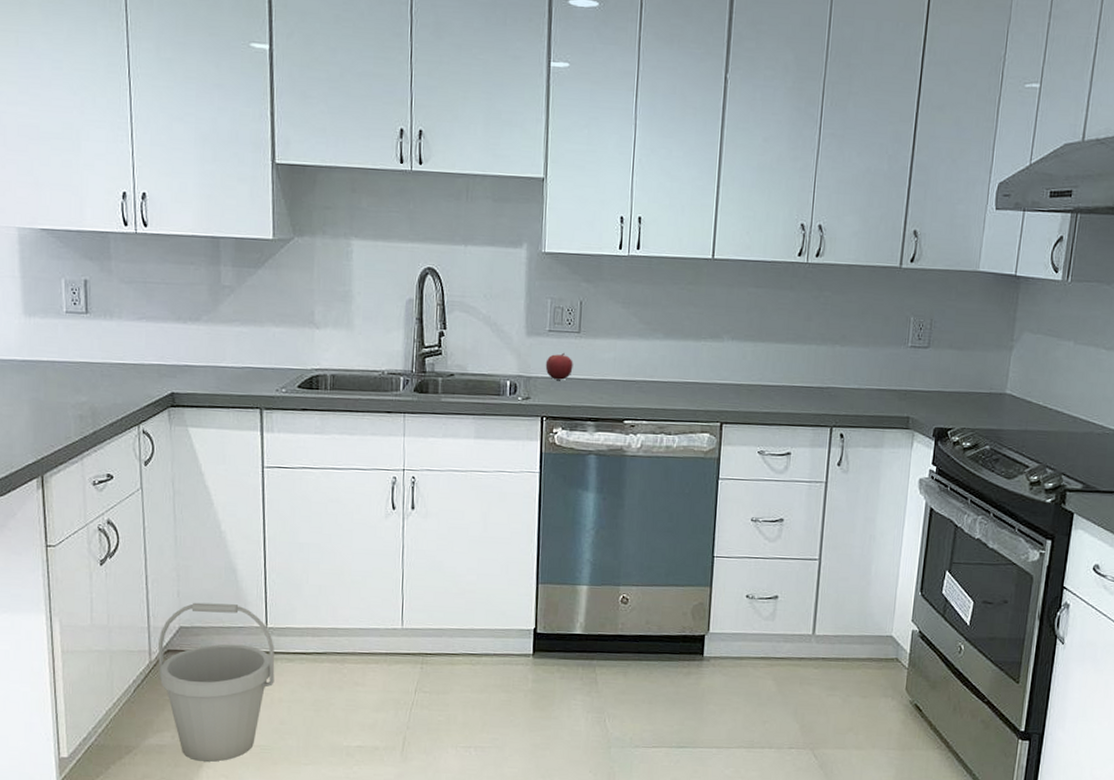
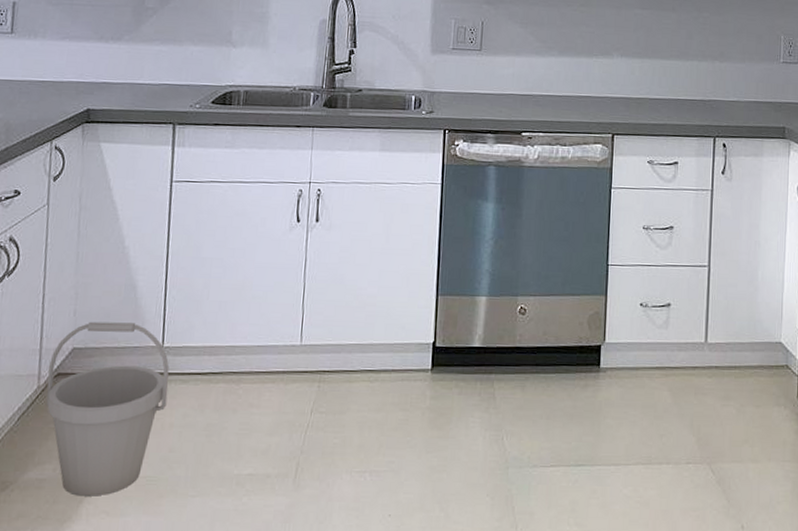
fruit: present [545,352,573,380] -> none [448,69,475,95]

